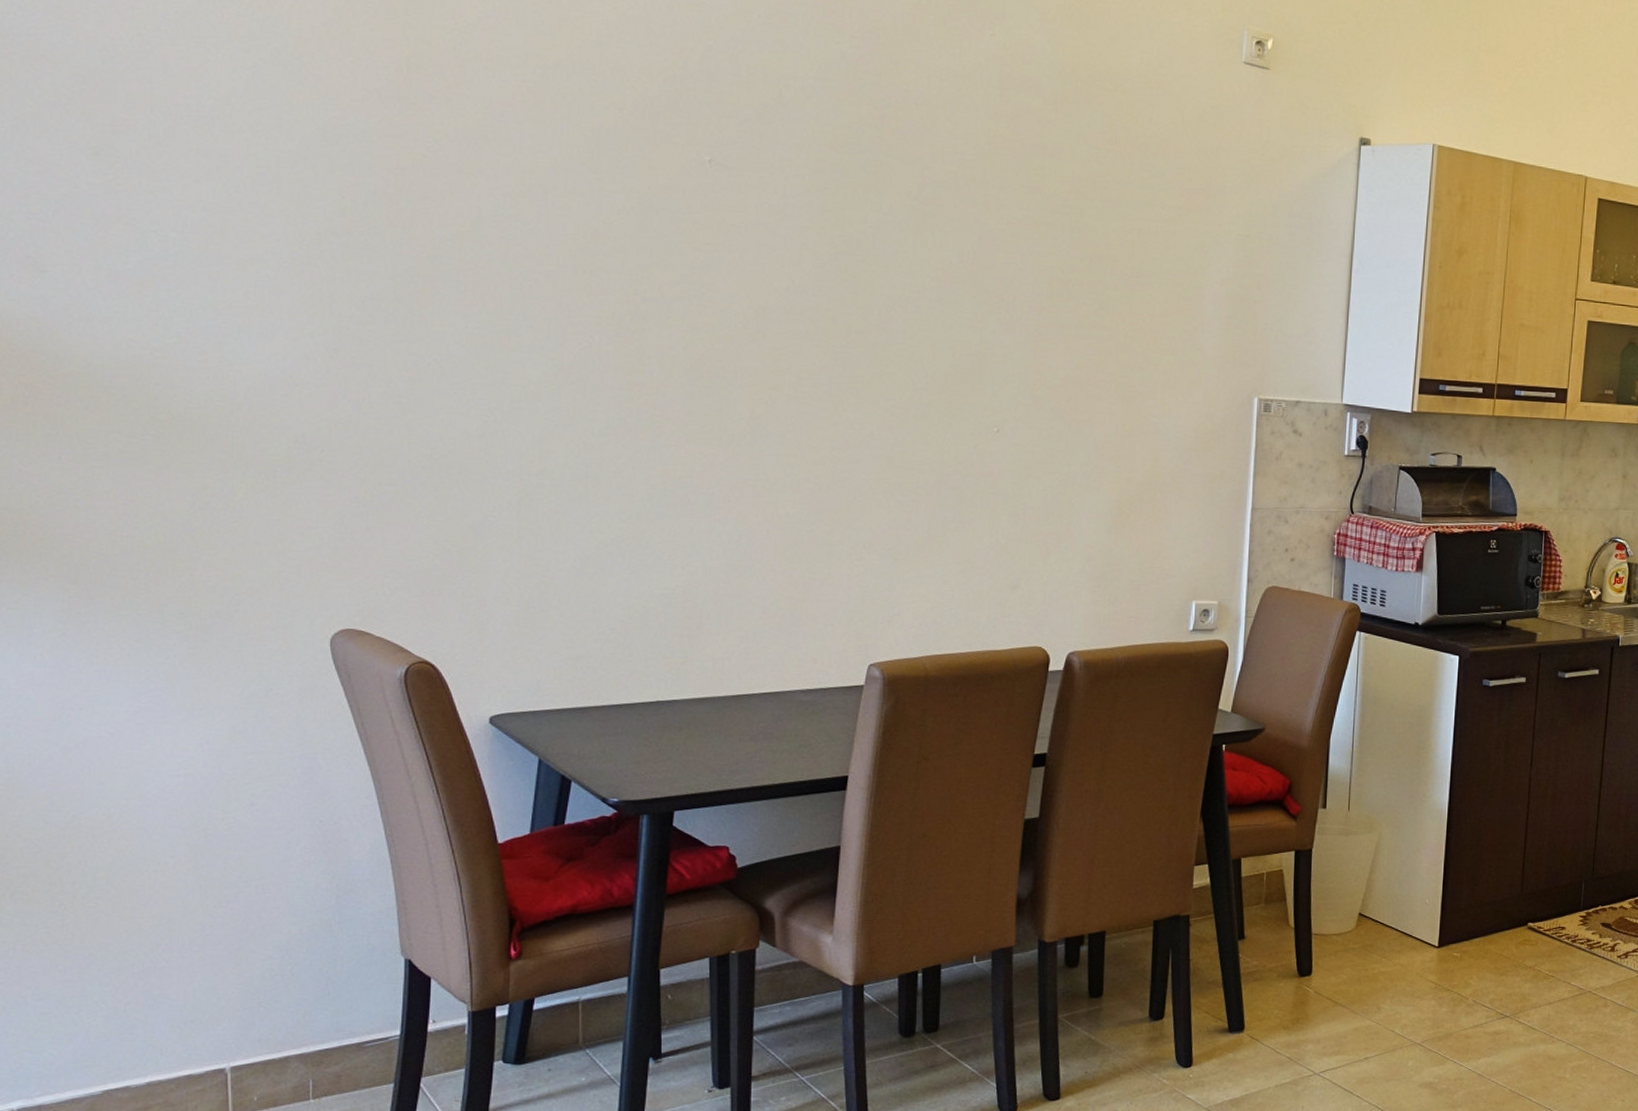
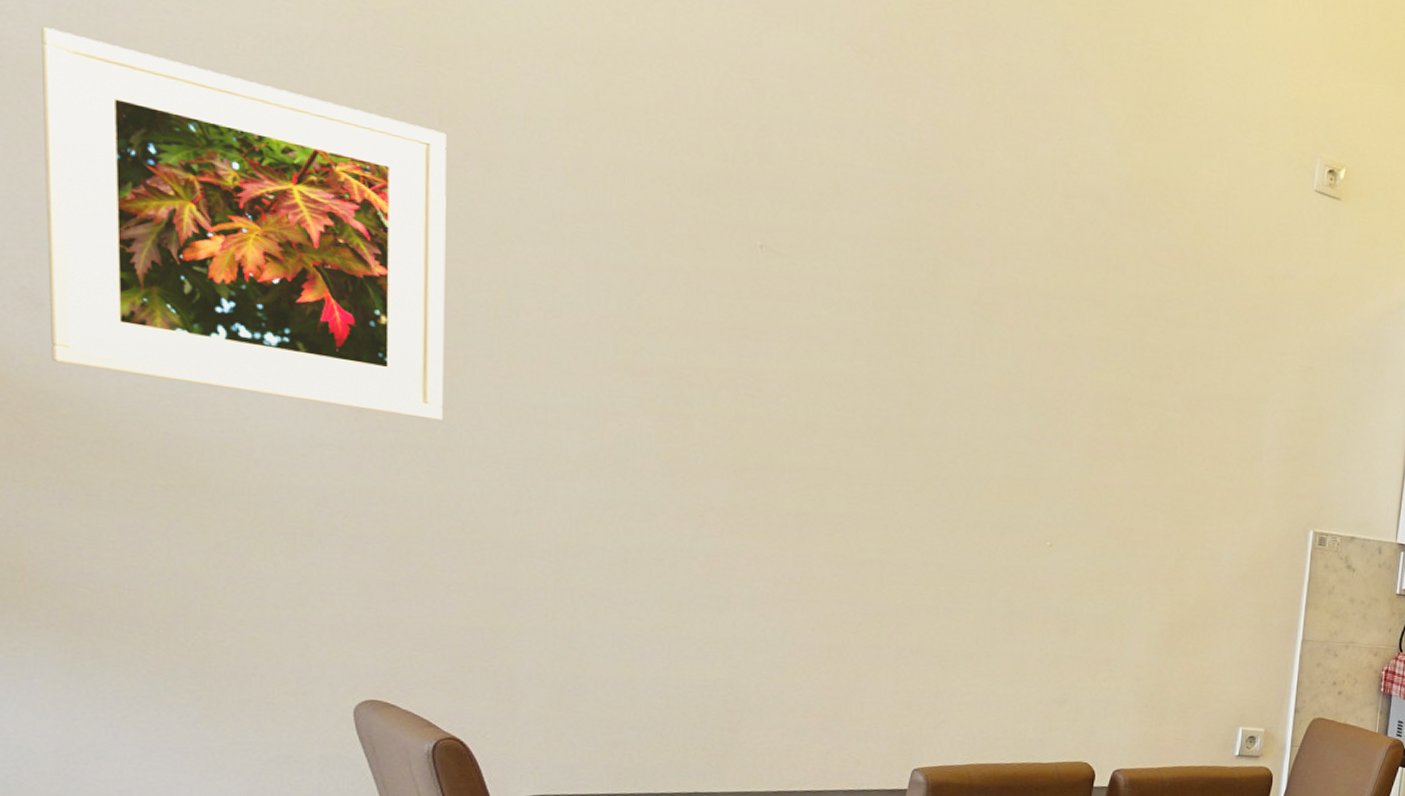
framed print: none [47,14,414,352] -> present [41,27,446,421]

